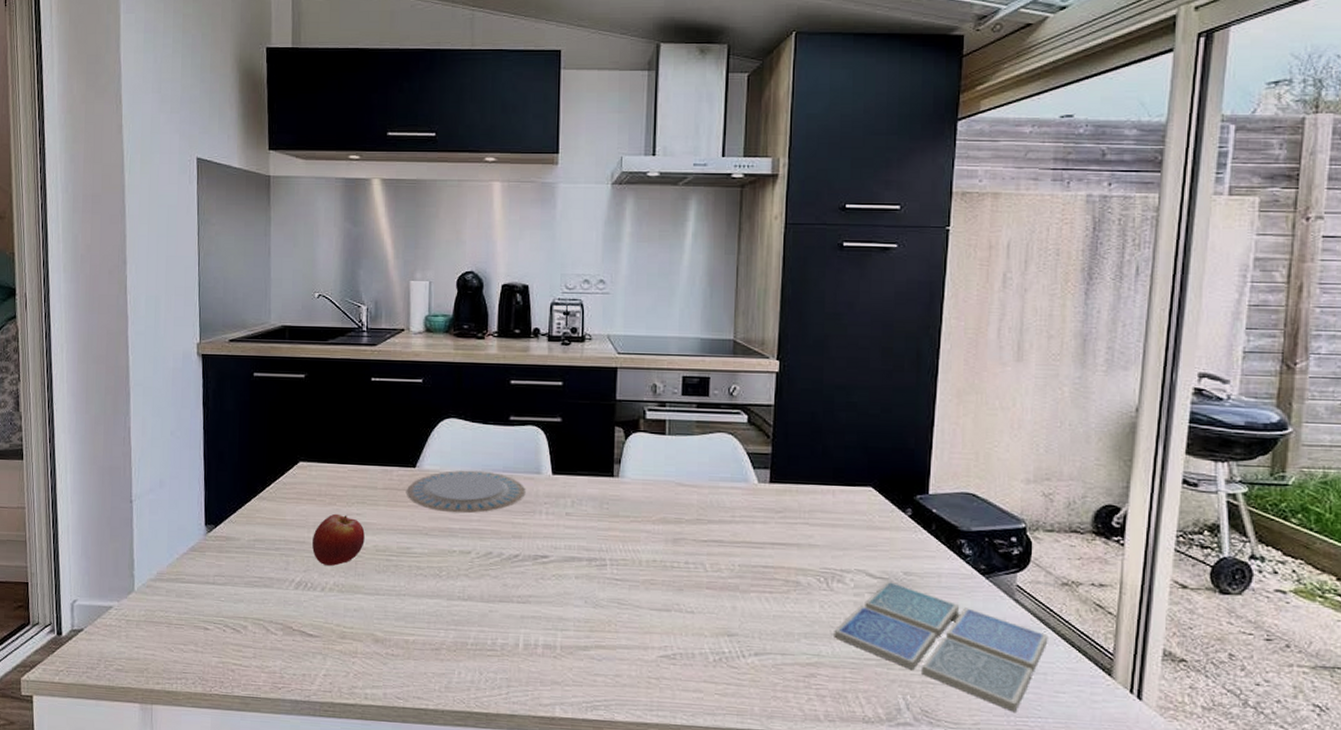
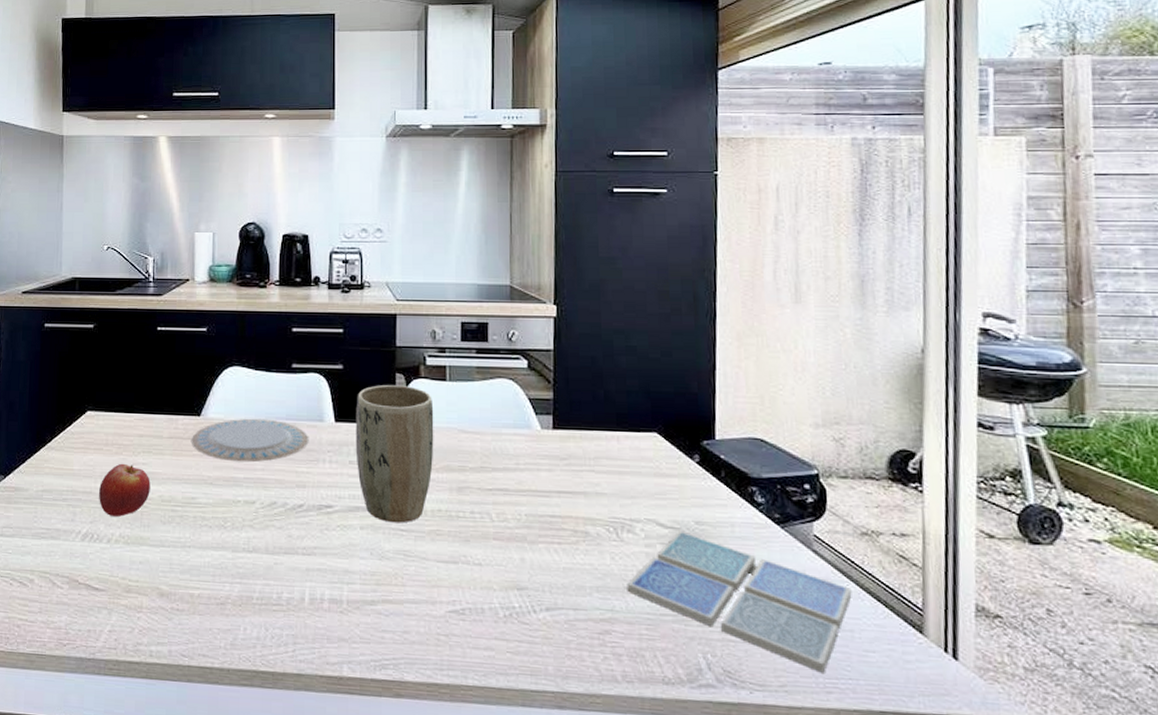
plant pot: none [572,438,652,573] -> present [355,385,434,523]

